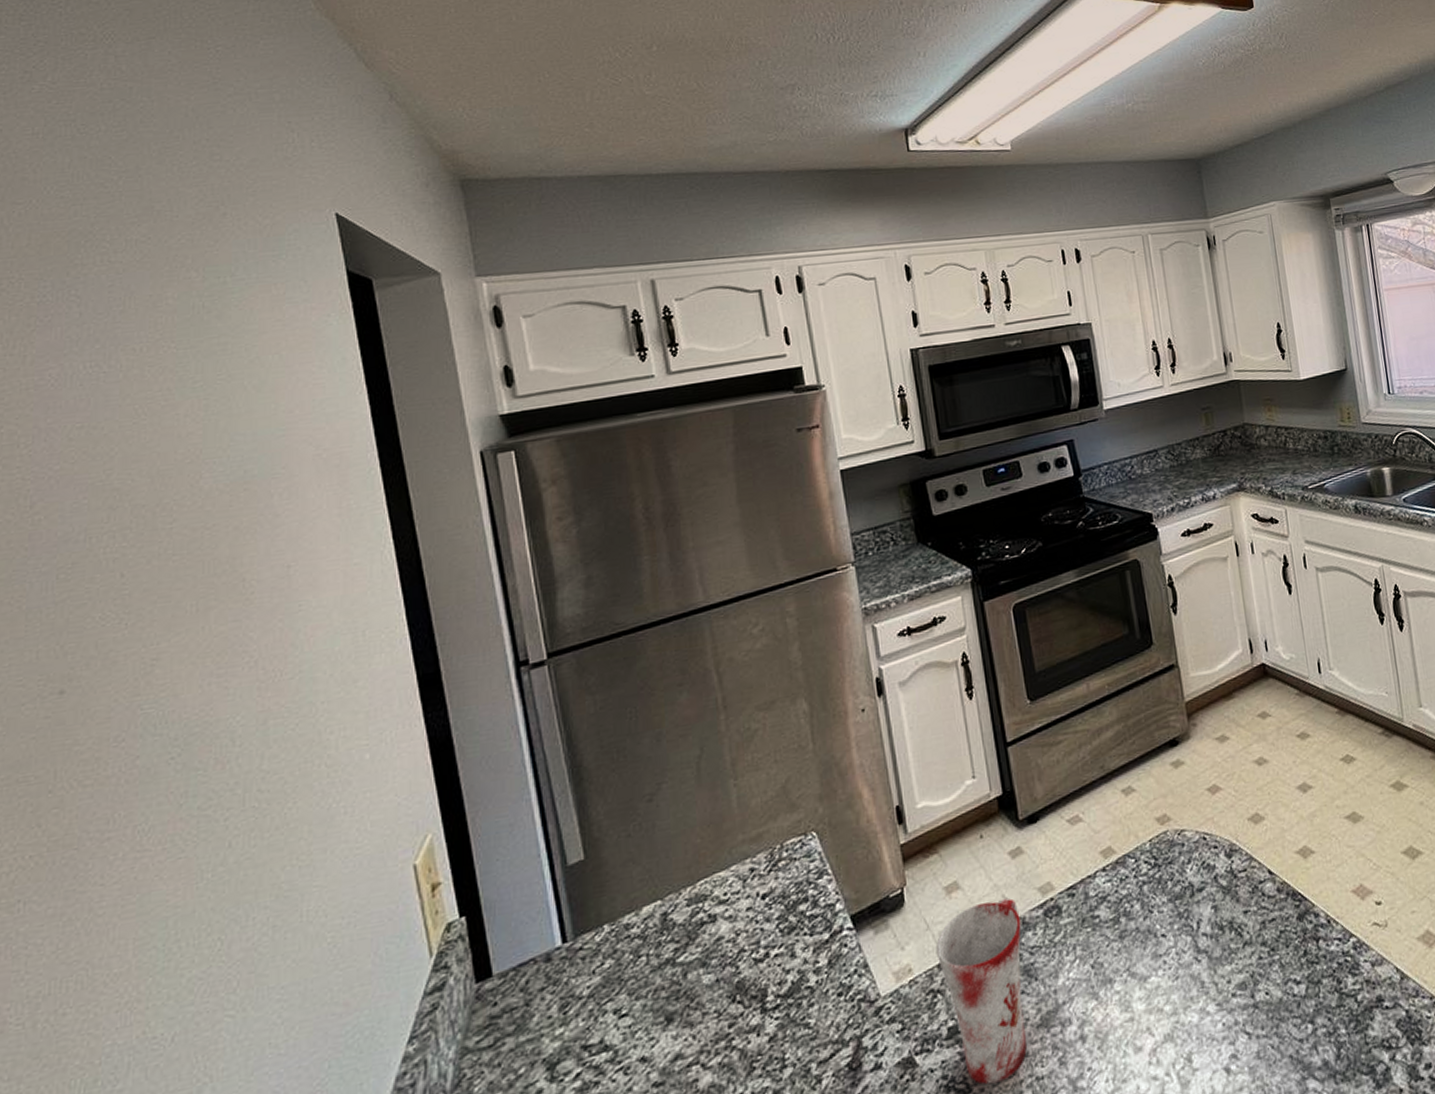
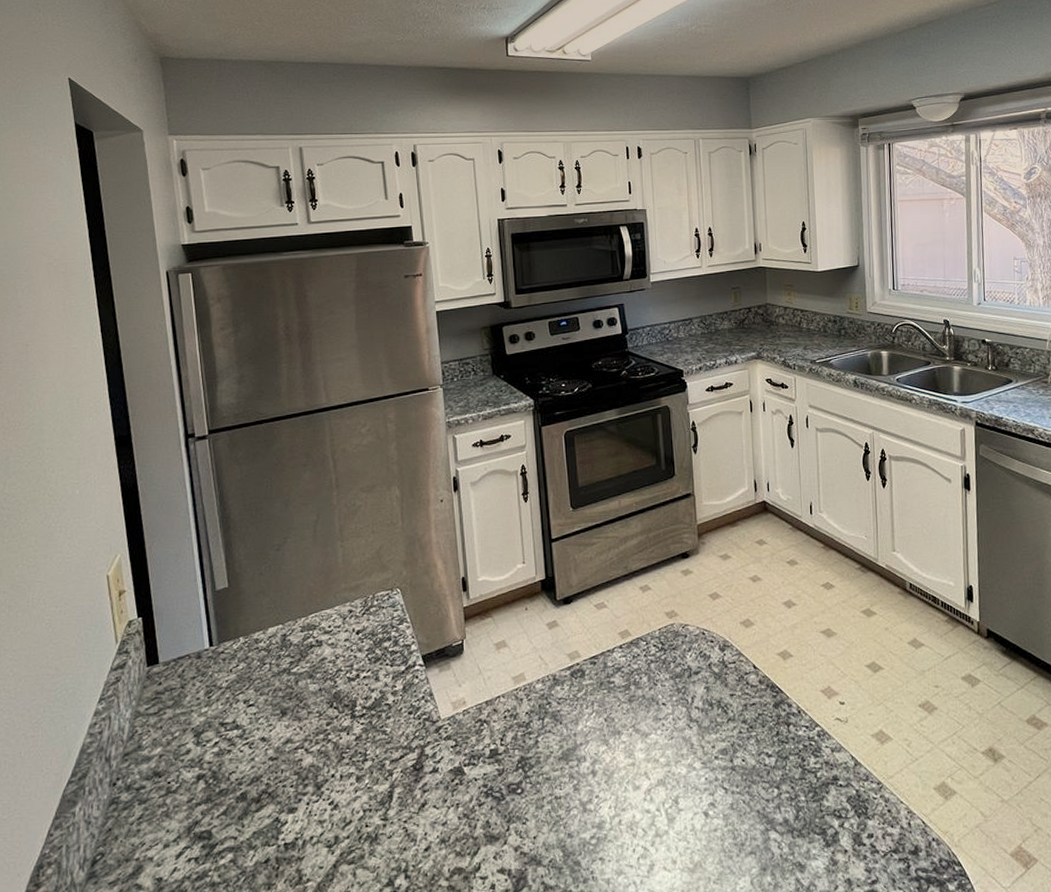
mug: present [935,897,1027,1085] -> none [485,658,552,796]

